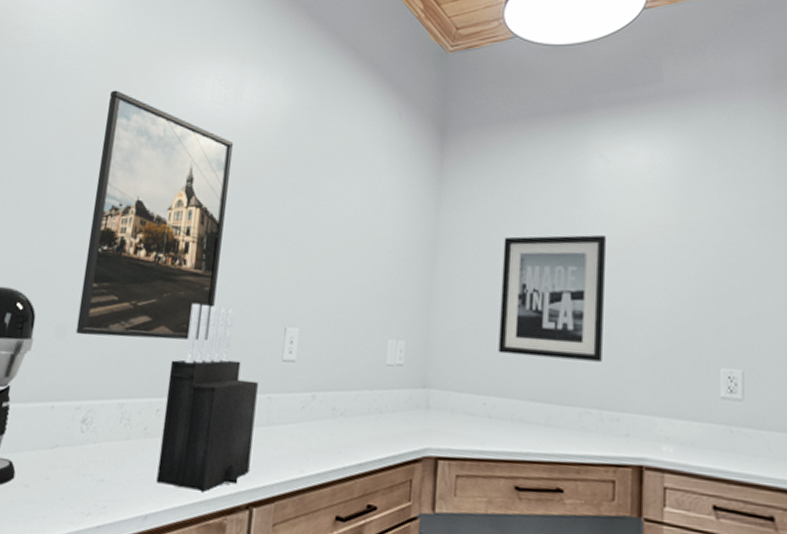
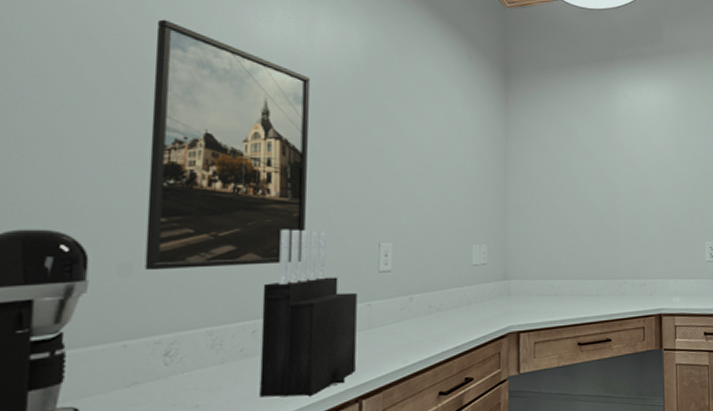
wall art: present [498,235,607,362] -> none [559,155,632,247]

